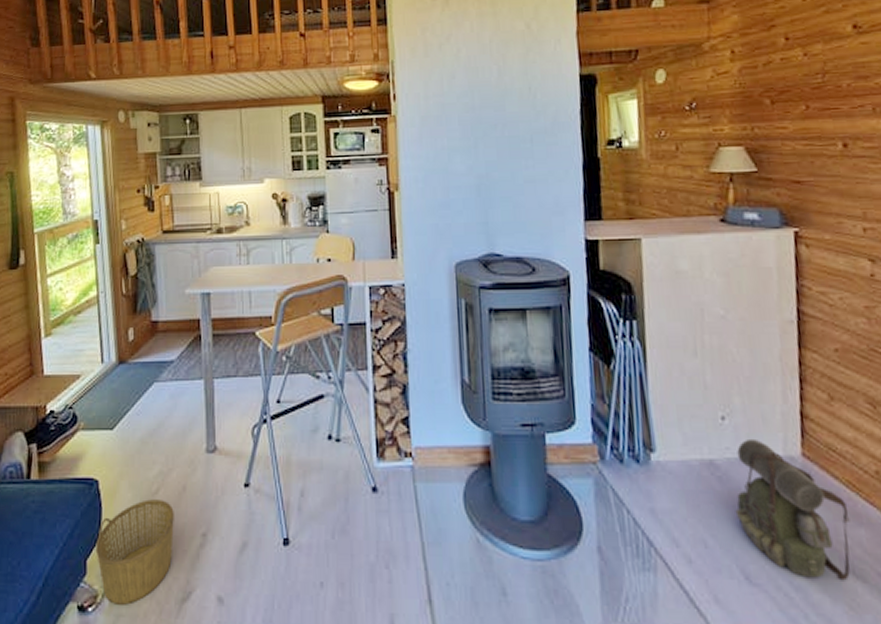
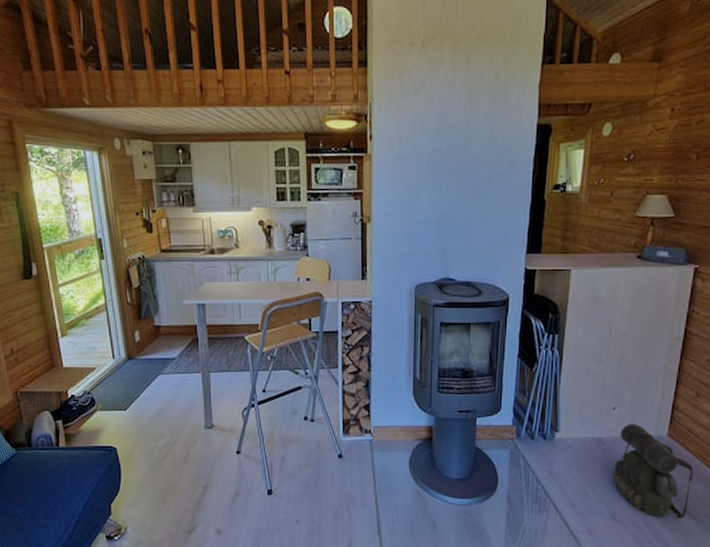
basket: present [95,499,174,605] -> none [117,462,180,535]

